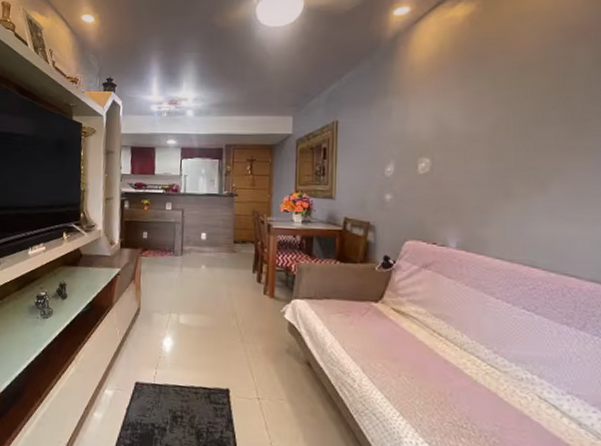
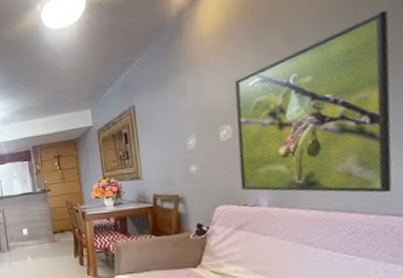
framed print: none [432,73,587,253] -> present [234,10,392,193]

